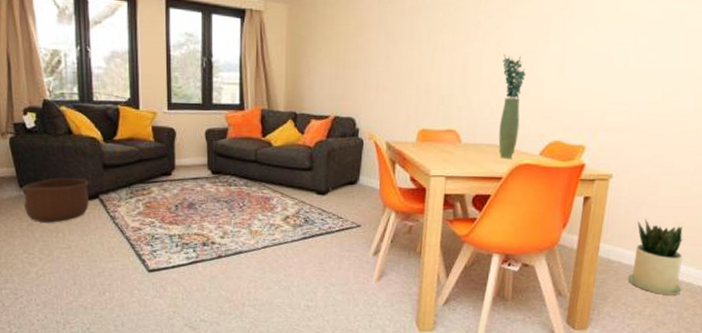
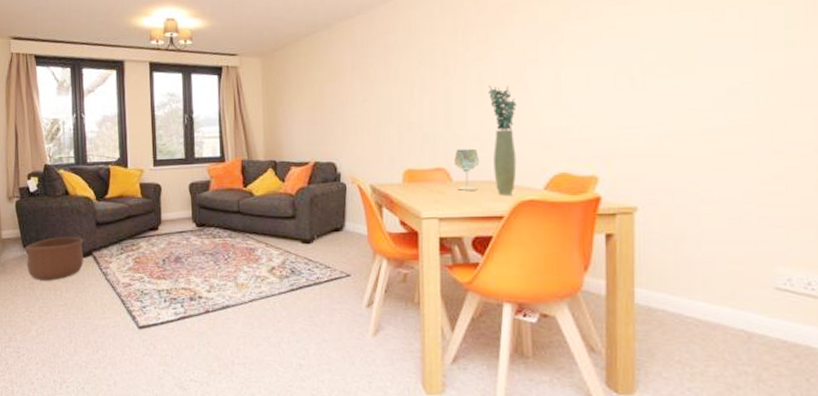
wine glass: none [464,113,488,152] -> present [453,148,480,191]
planter: present [627,219,683,295] -> none [677,257,755,351]

